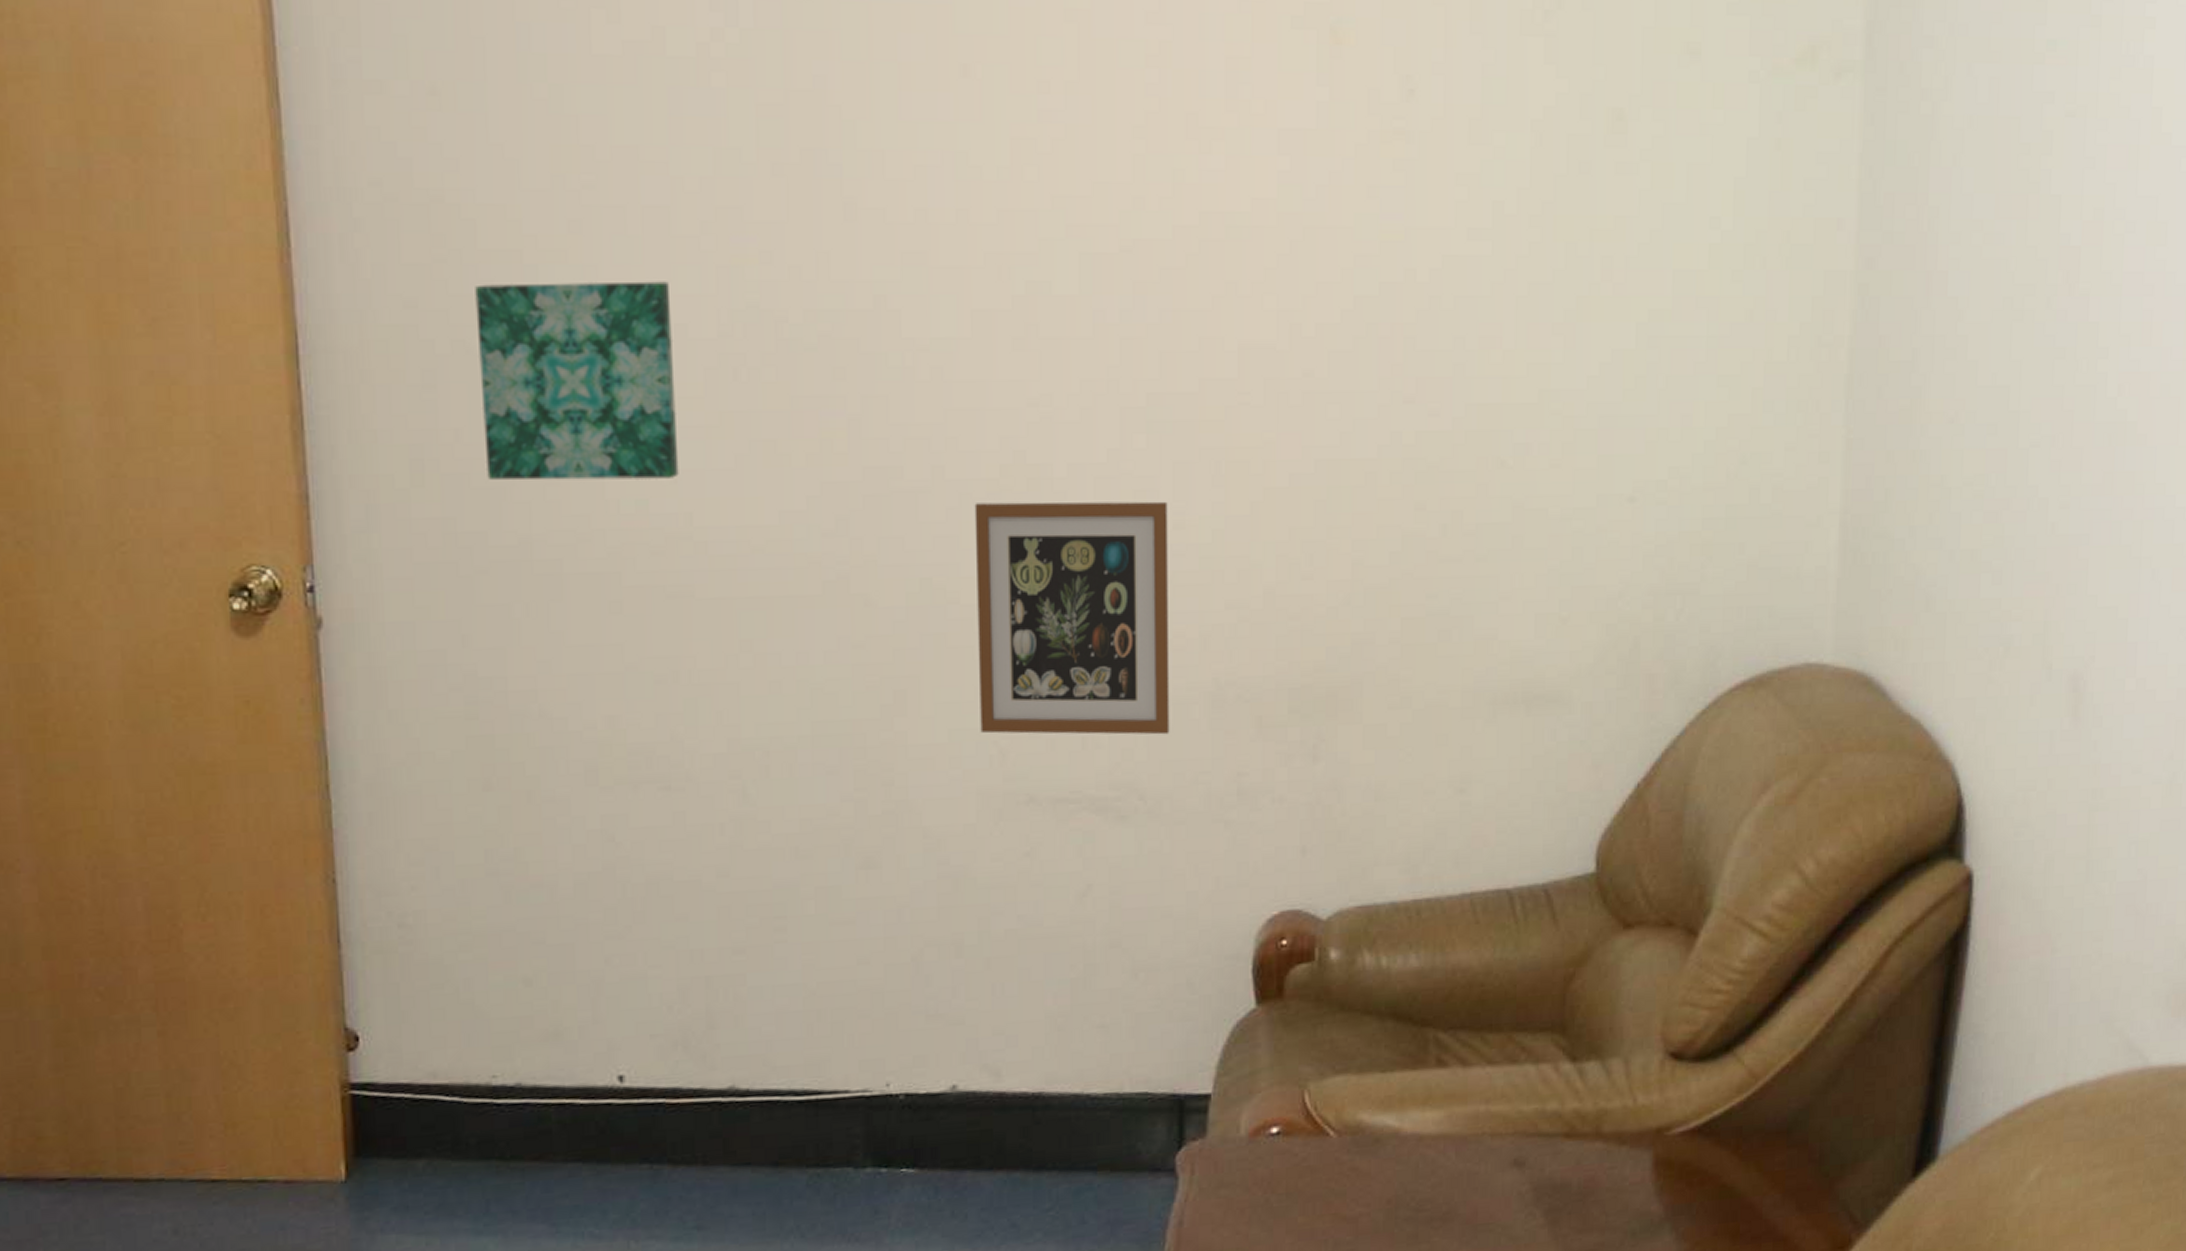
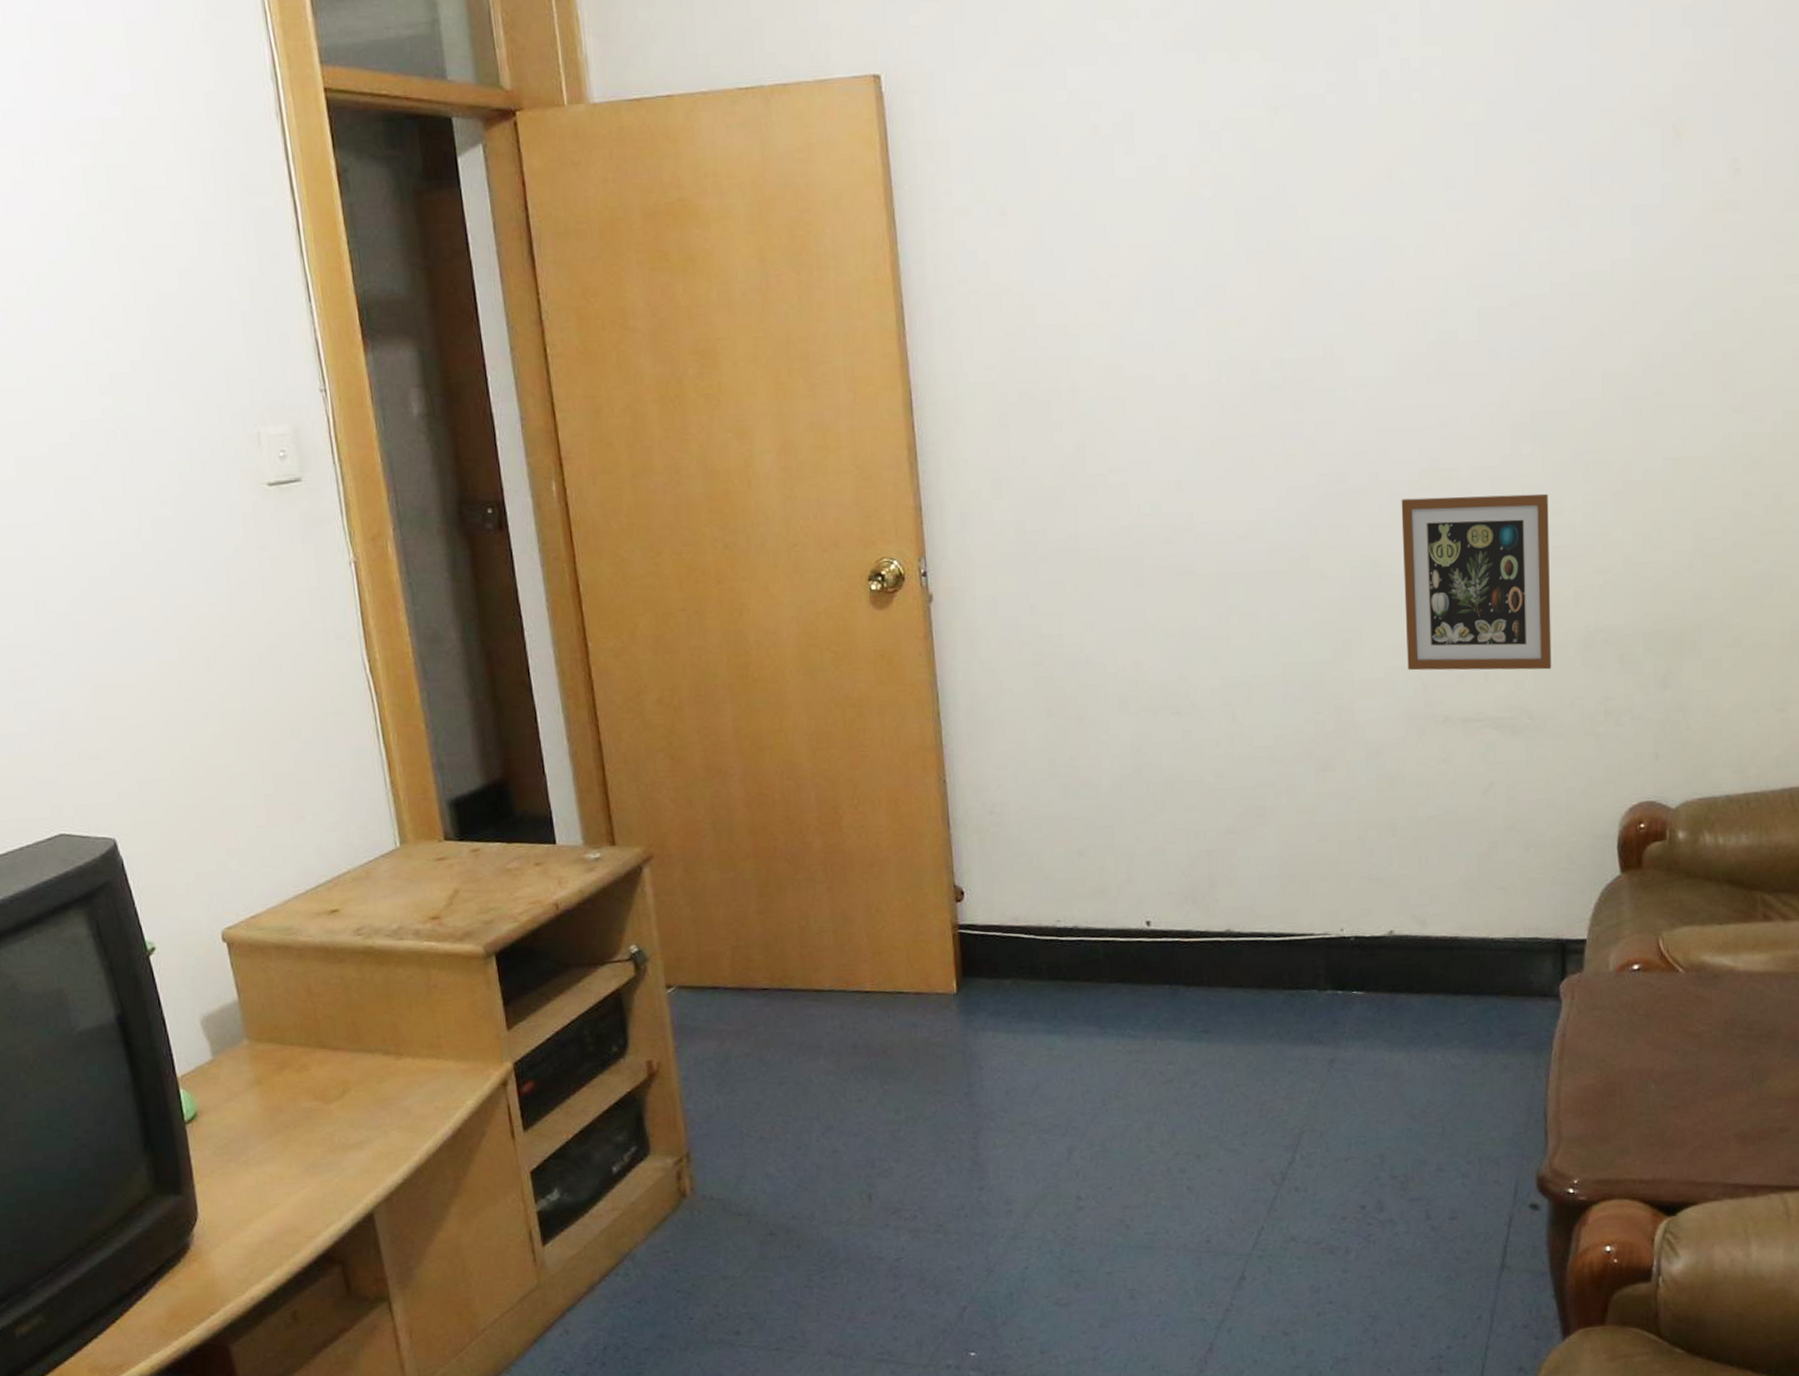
wall art: present [475,281,679,481] -> none [1034,343,1183,492]

